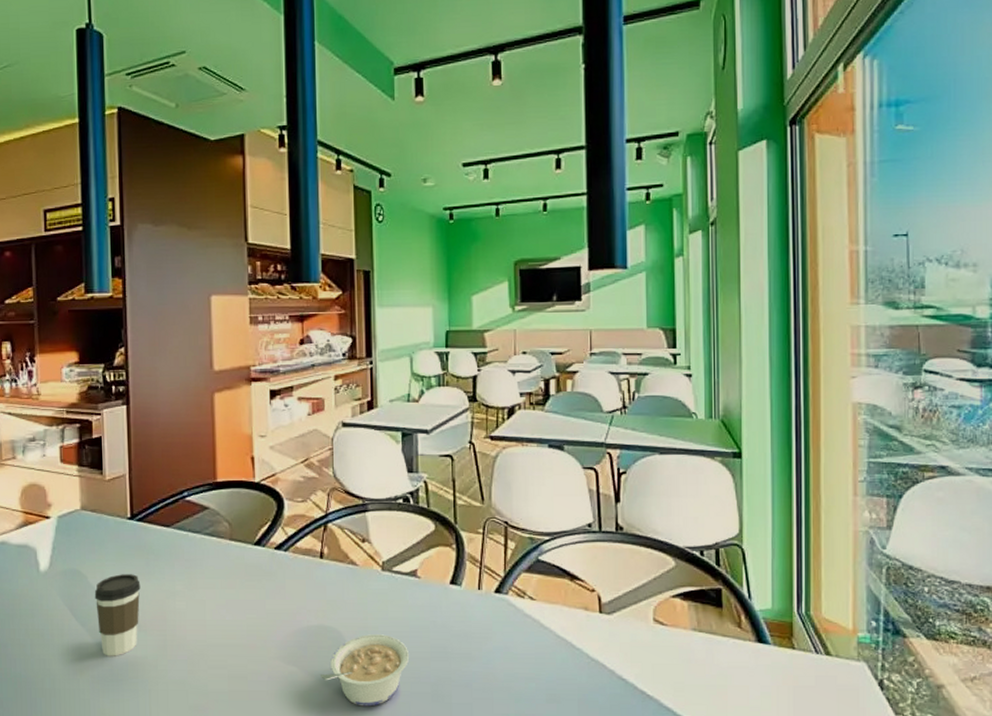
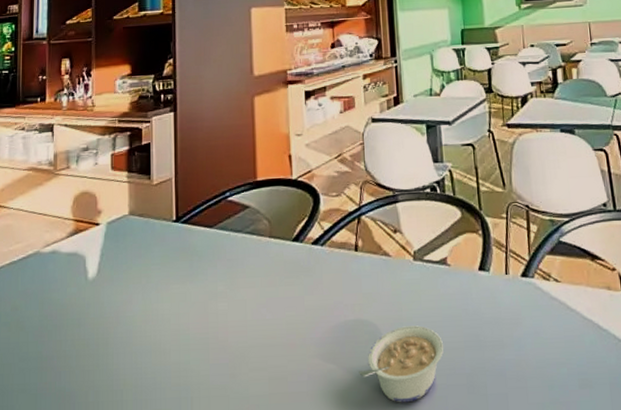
coffee cup: present [94,574,141,656] -> none [140,277,184,364]

